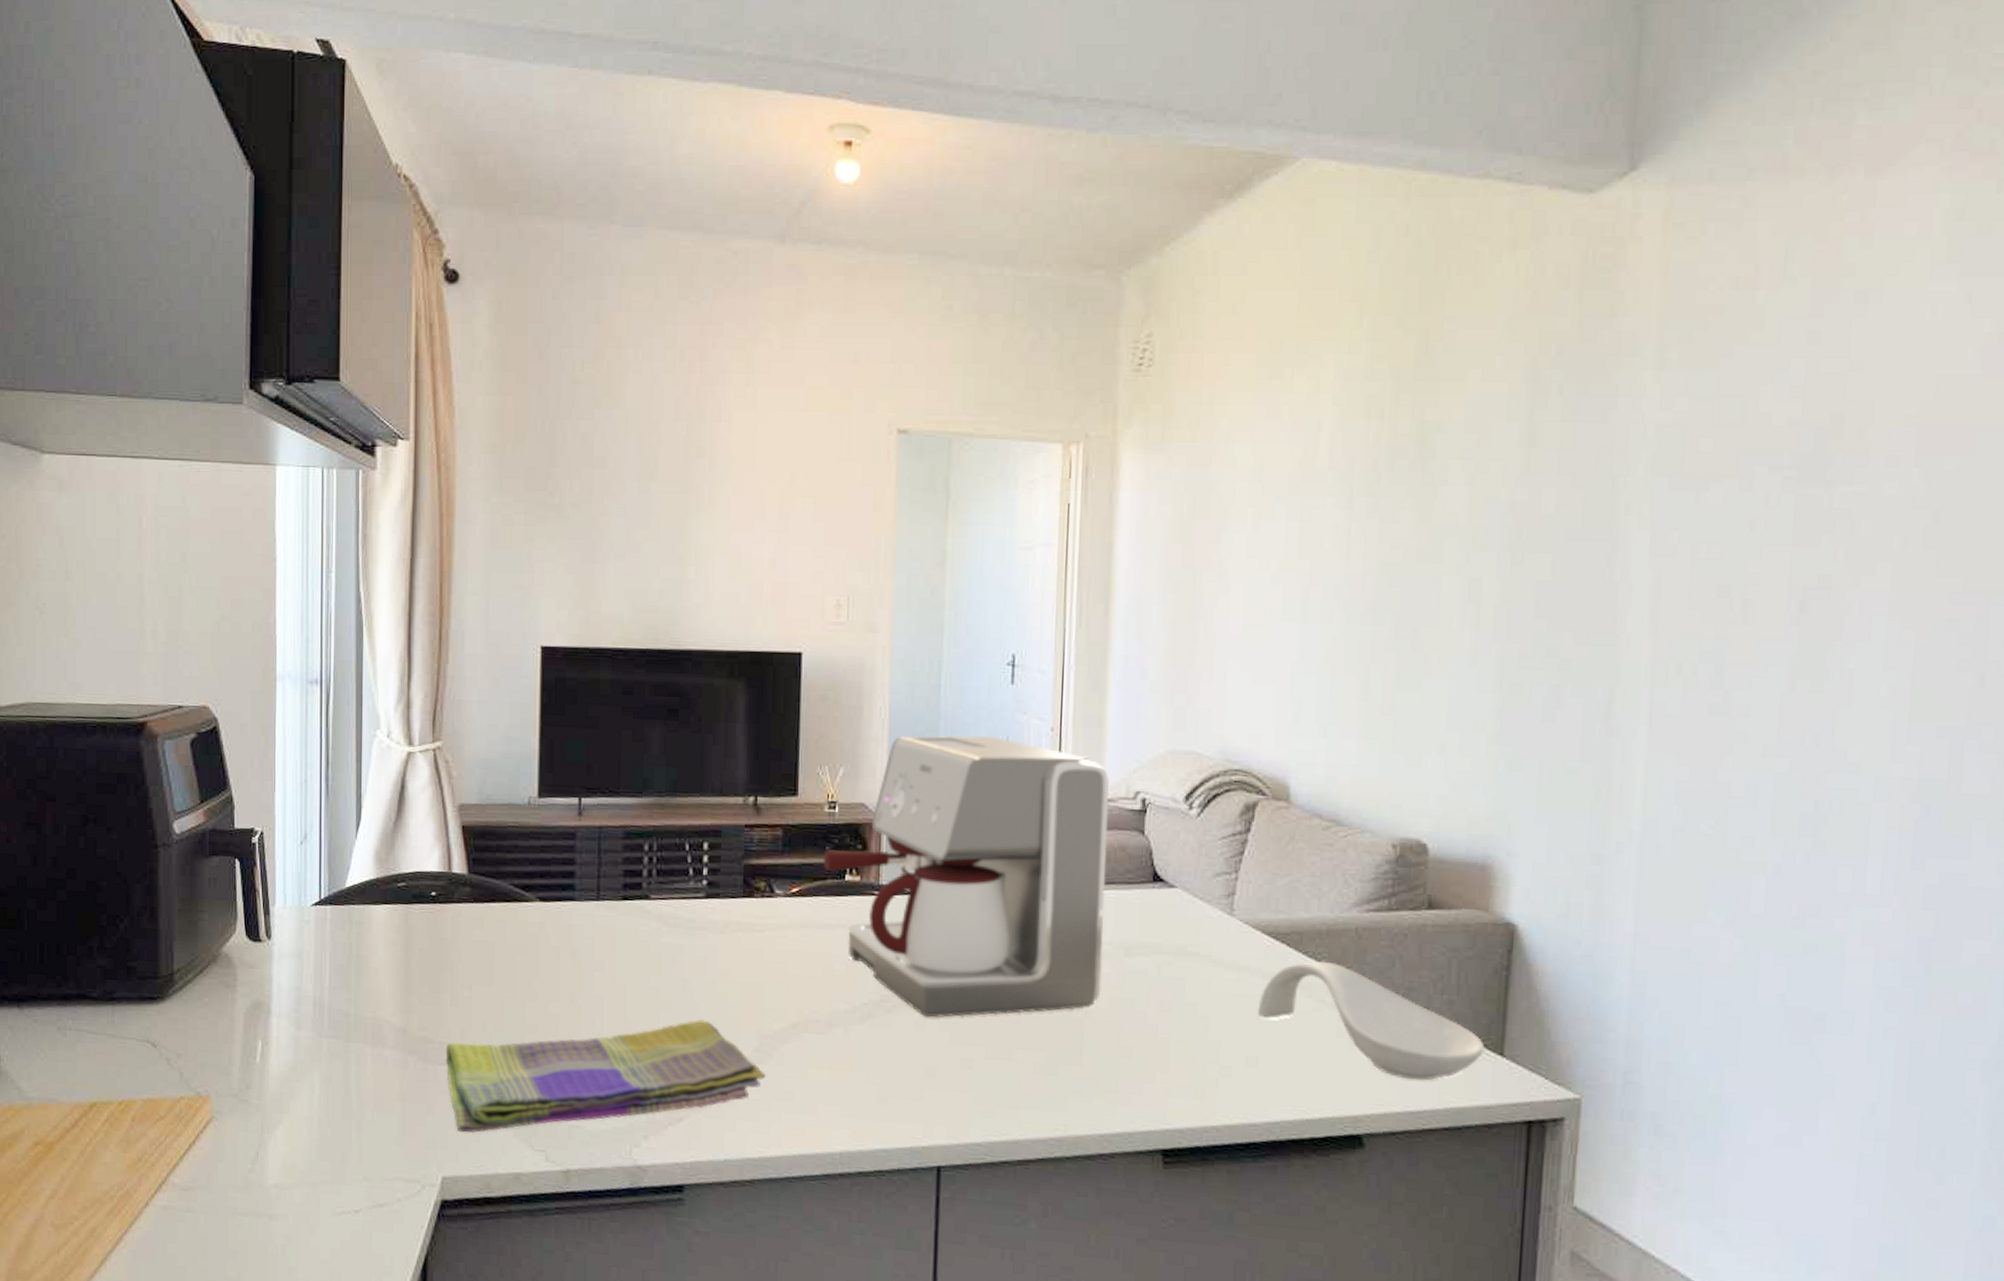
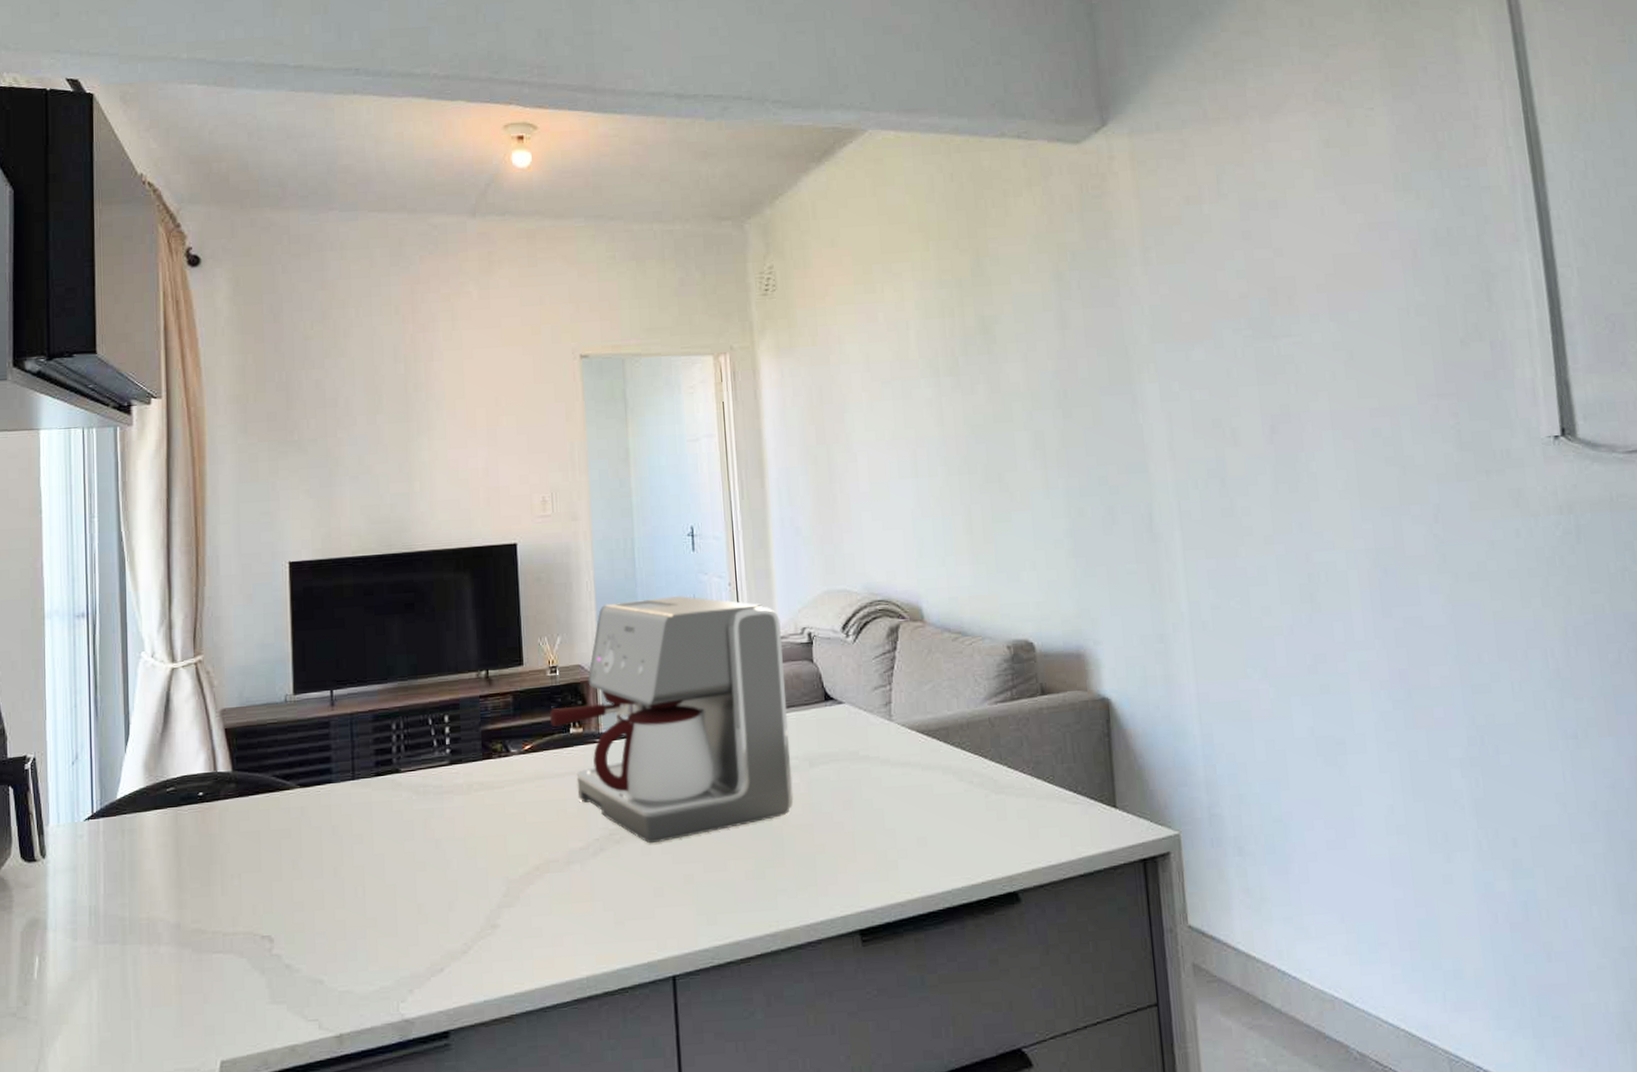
dish towel: present [445,1019,765,1134] -> none [218,874,515,1015]
spoon rest: present [1257,961,1485,1081] -> none [921,749,1102,839]

